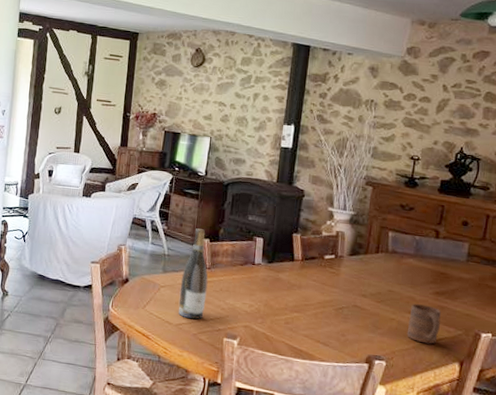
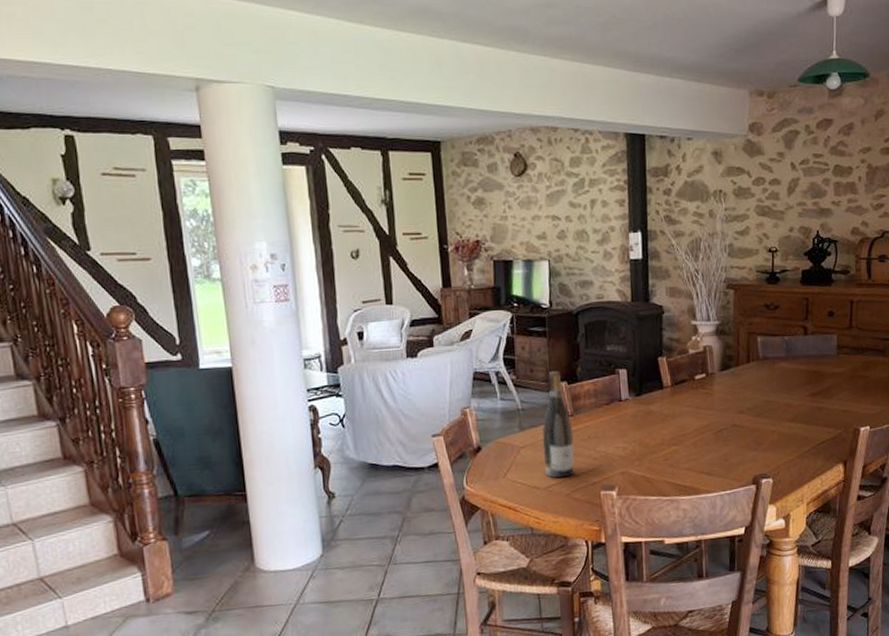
cup: present [406,304,441,344] -> none [789,409,820,451]

